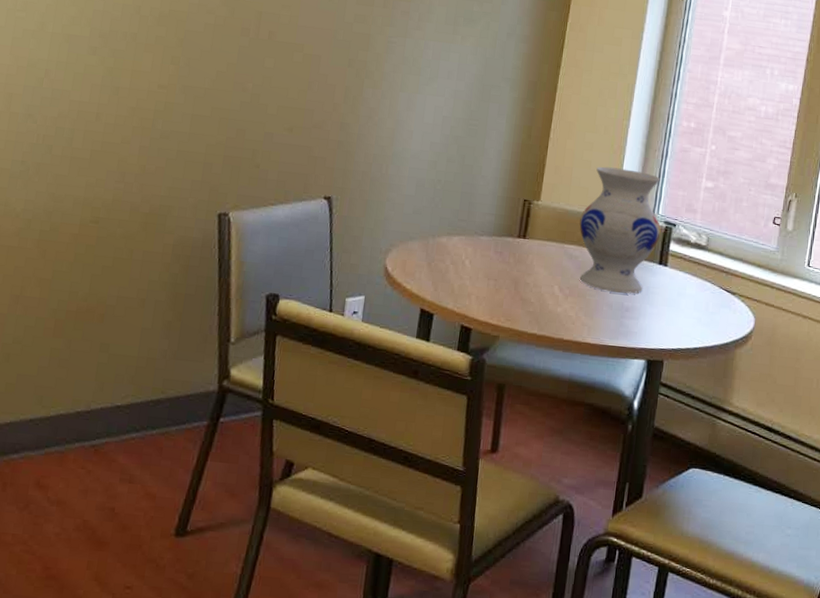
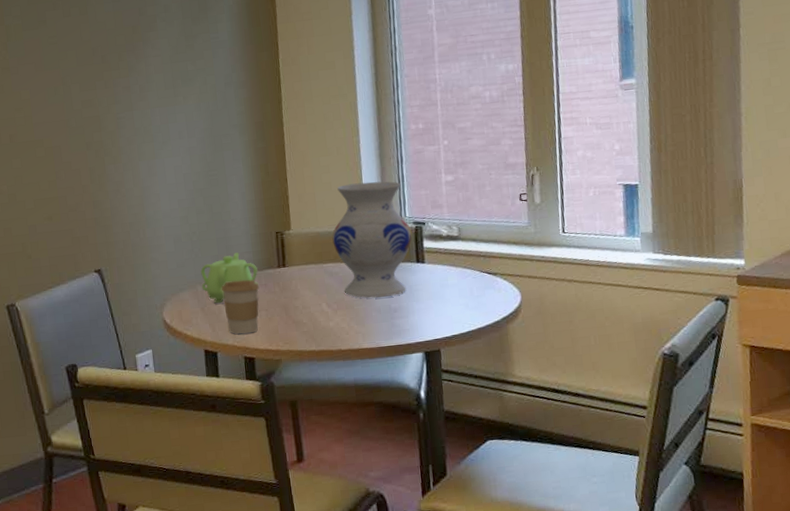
teapot: none [433,212,496,261] -> present [200,252,258,303]
coffee cup: none [451,240,494,302] -> present [221,280,260,335]

